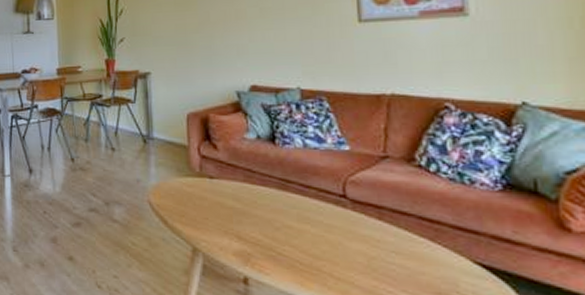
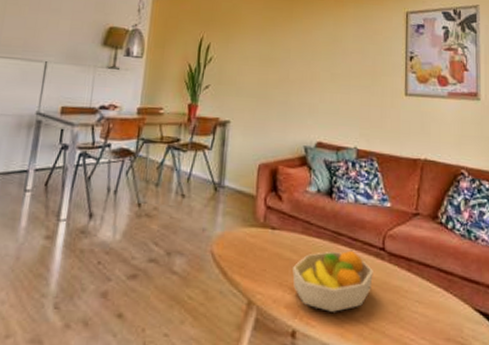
fruit bowl: none [238,198,334,261] -> present [292,250,373,312]

